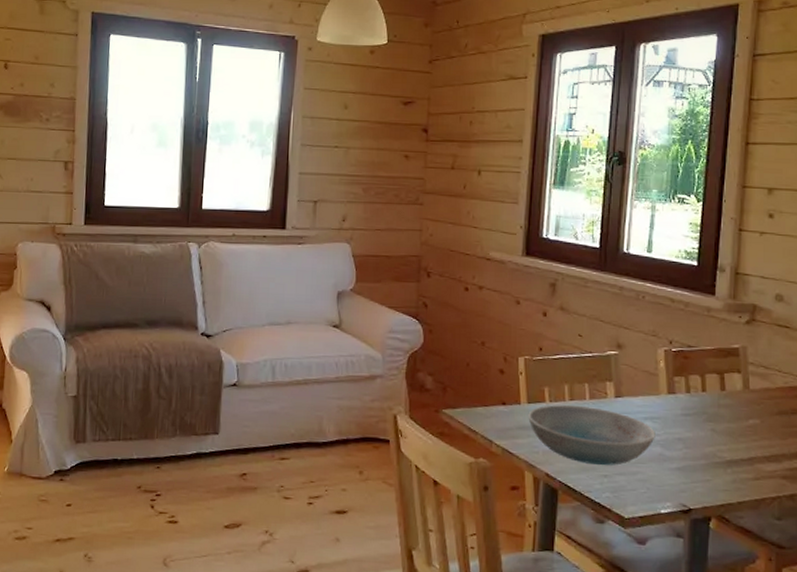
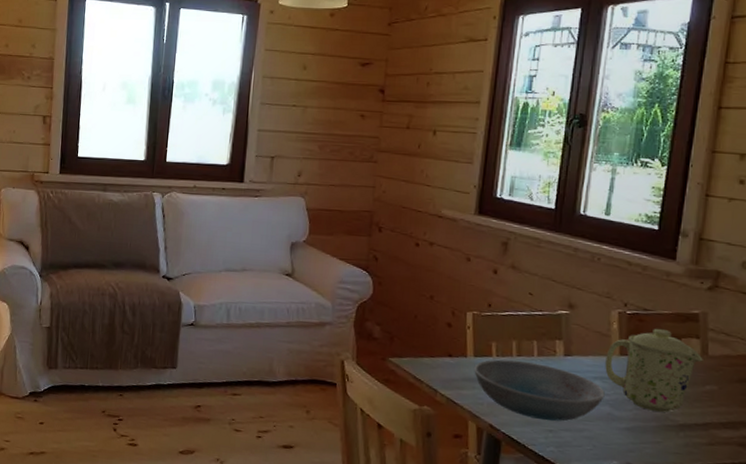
mug: none [654,364,745,450] -> present [605,328,703,413]

